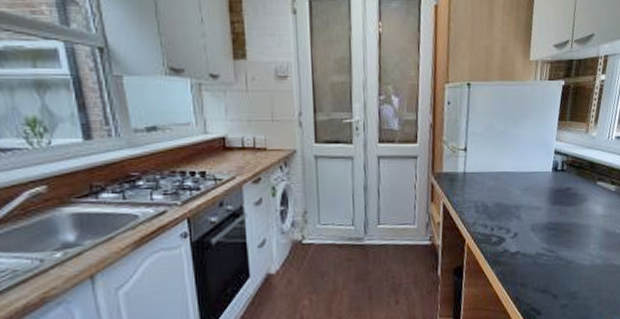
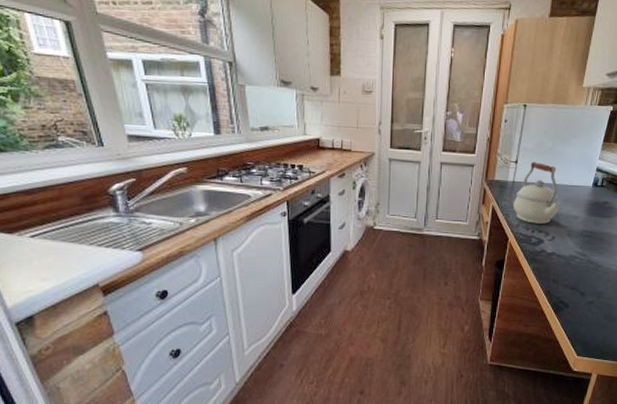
kettle: none [467,147,519,220] -> present [514,161,560,224]

